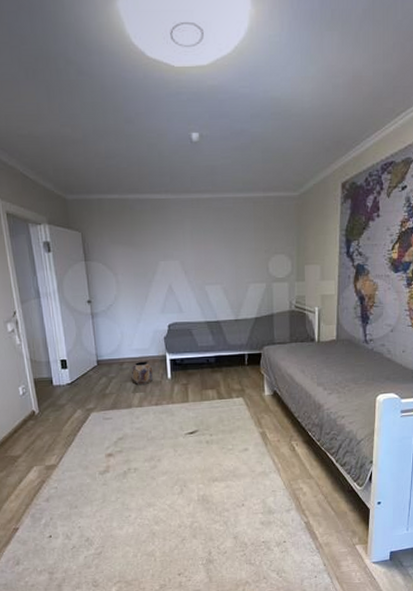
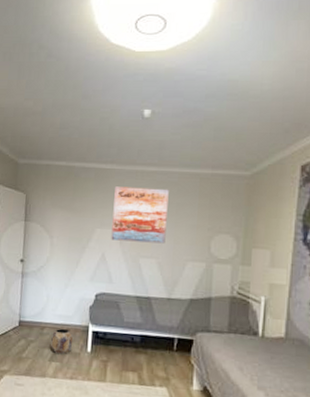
wall art: none [173,215,228,271] -> present [111,186,169,244]

